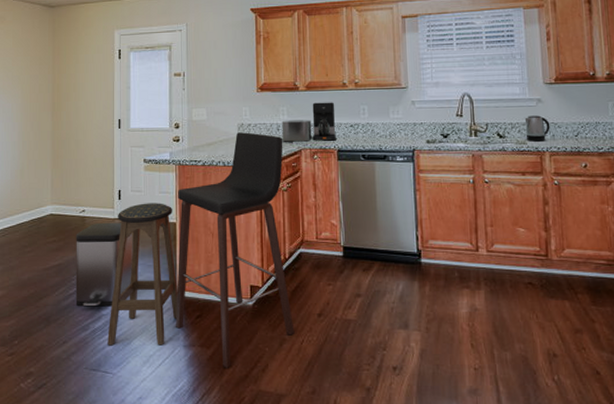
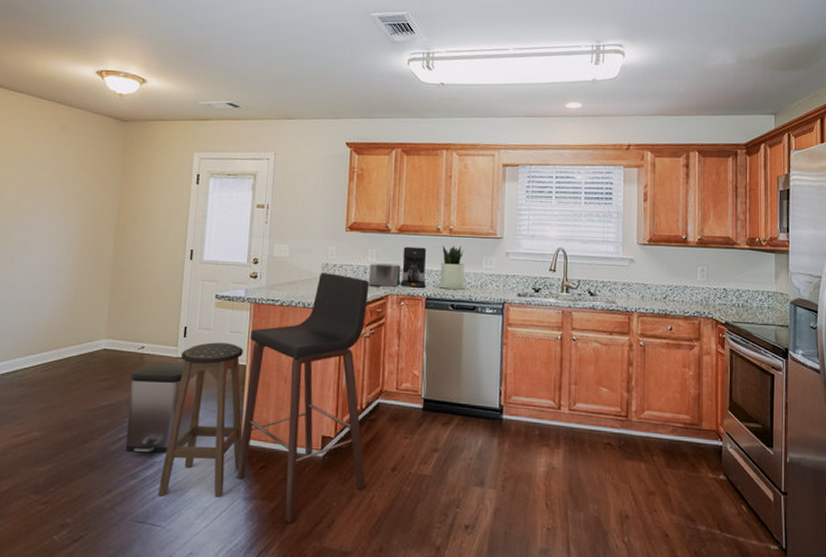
planter: none [347,98,375,141] -> present [437,245,466,290]
kettle: present [524,115,550,142] -> none [616,275,640,302]

